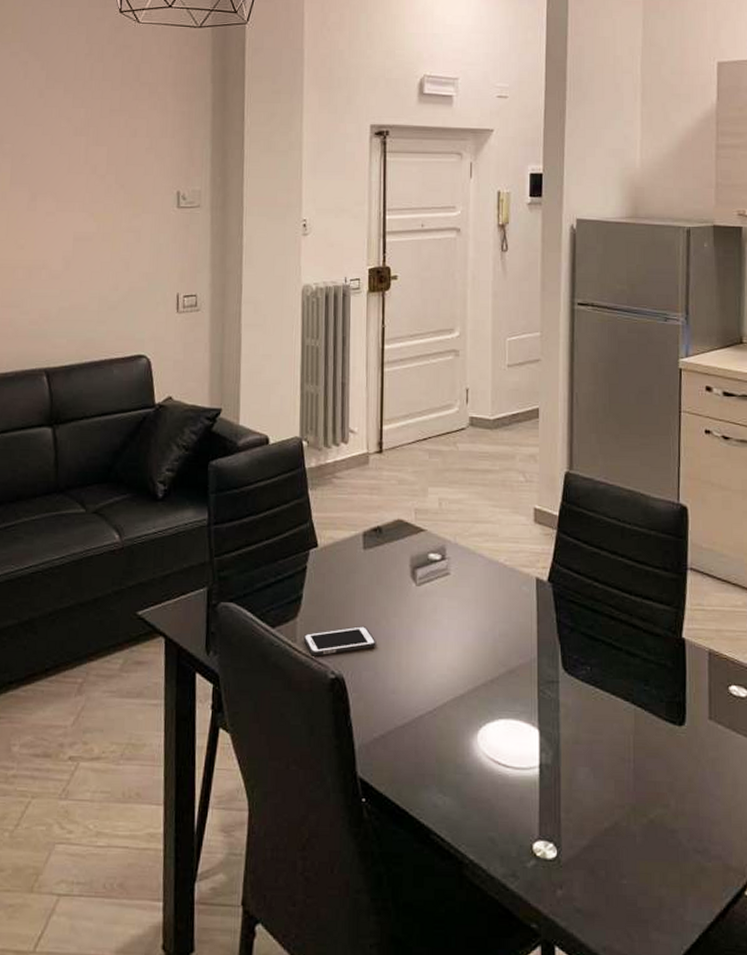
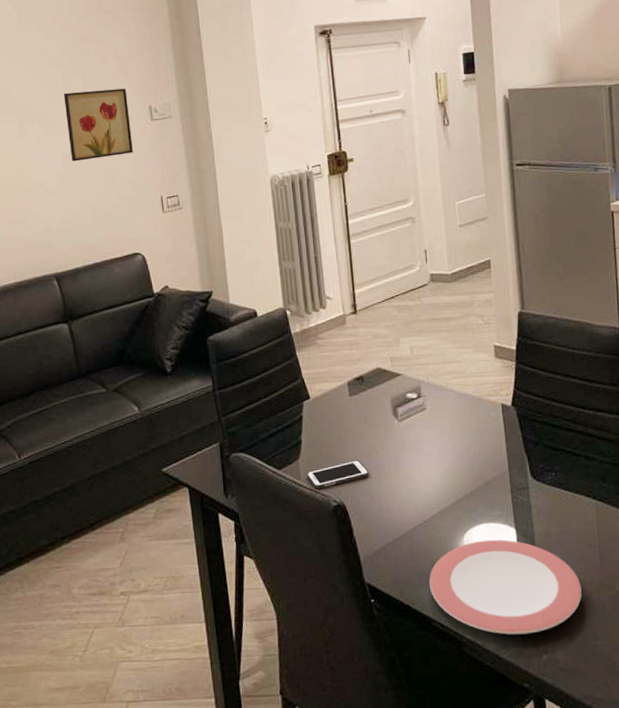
wall art: none [82,166,155,244] -> present [63,88,133,162]
plate: none [433,739,609,862] -> present [429,539,582,635]

